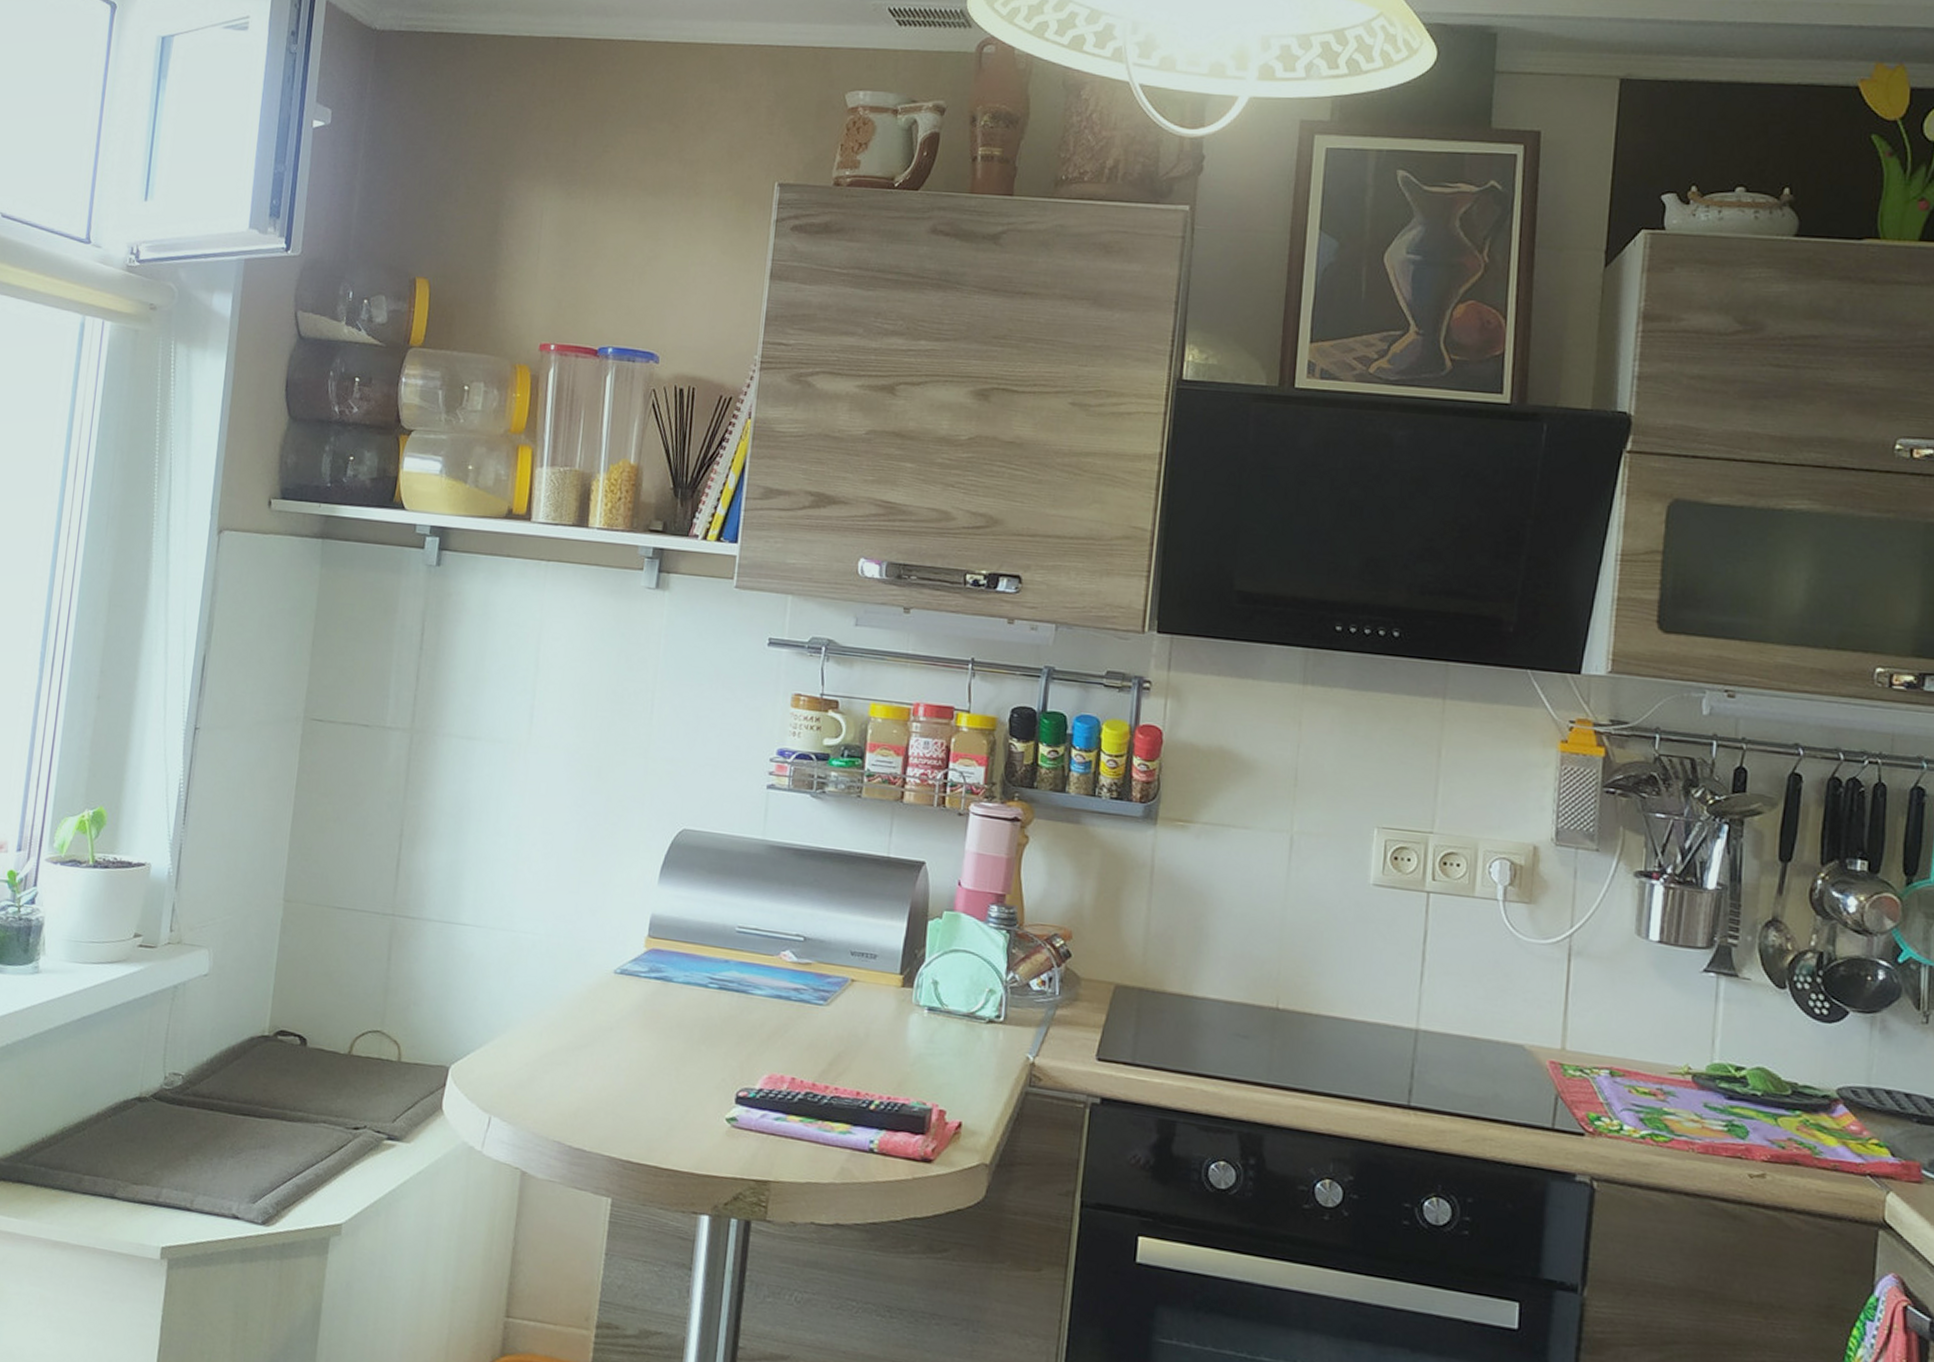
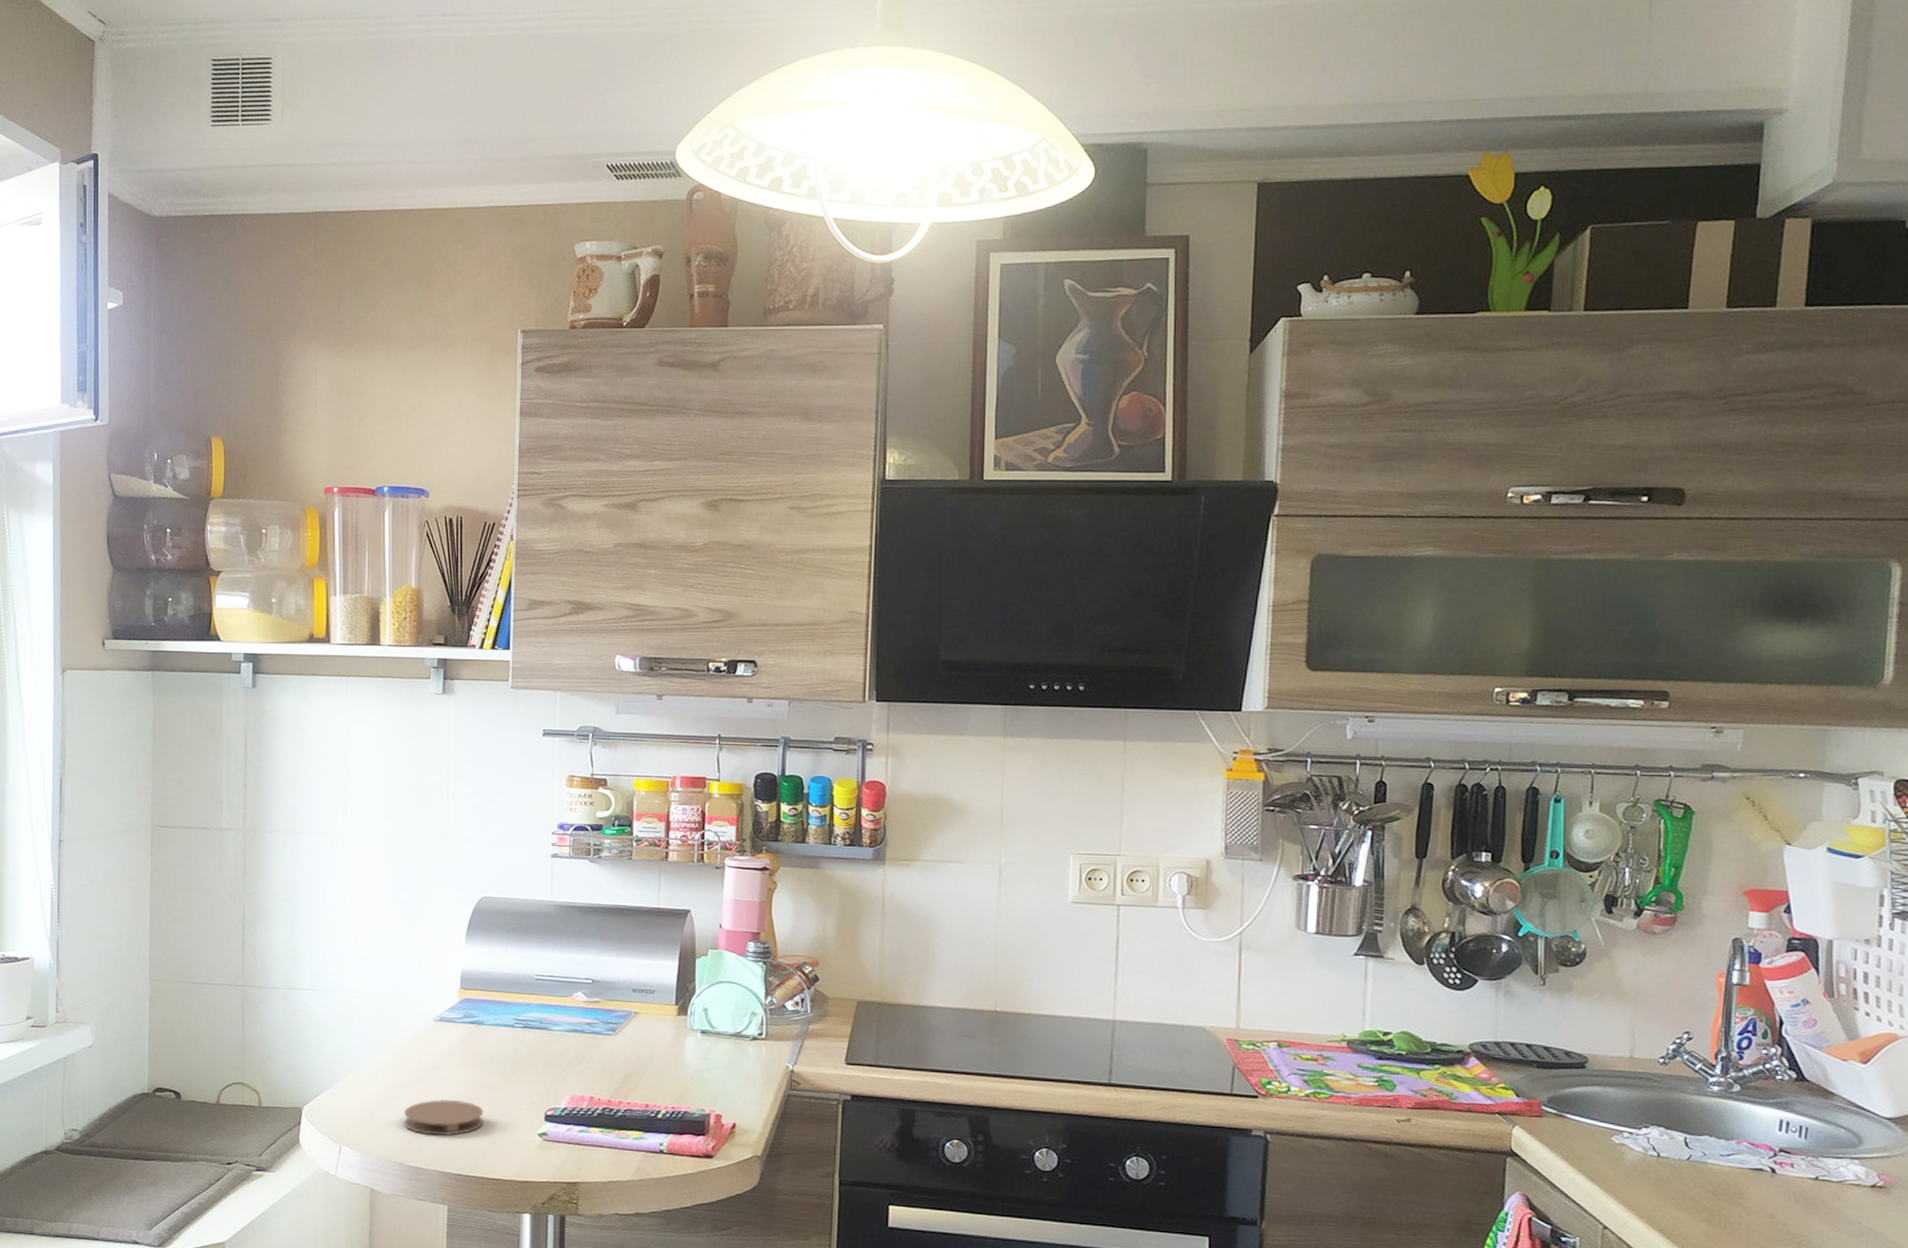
coaster: none [568,1068,664,1114] -> present [404,1099,484,1136]

